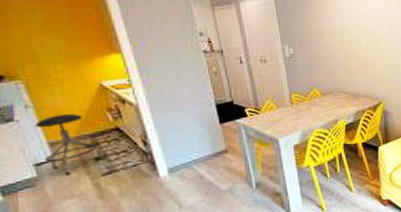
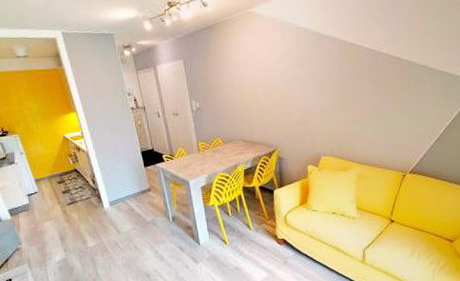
stool: present [34,114,105,176] -> none [26,159,69,204]

